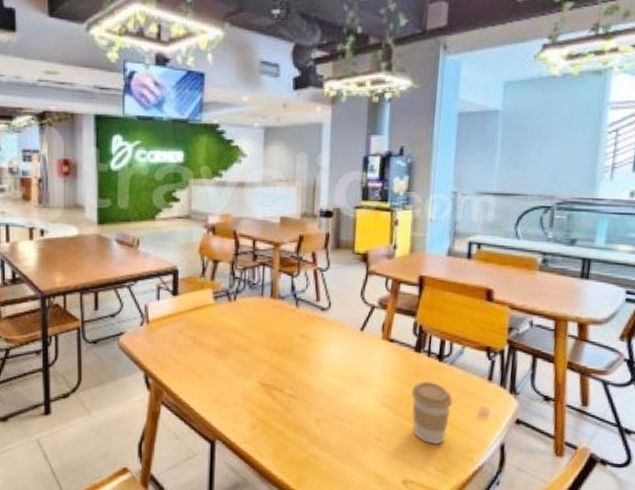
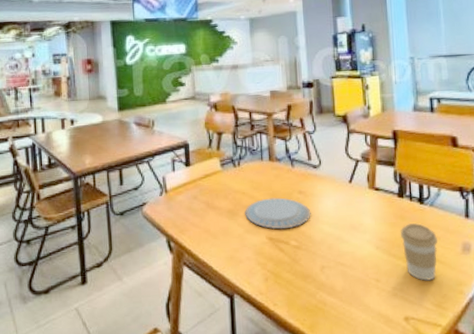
plate: none [236,339,313,375] -> present [245,197,311,230]

